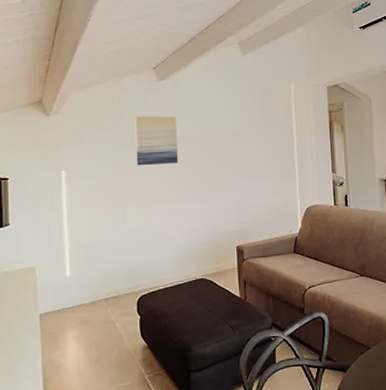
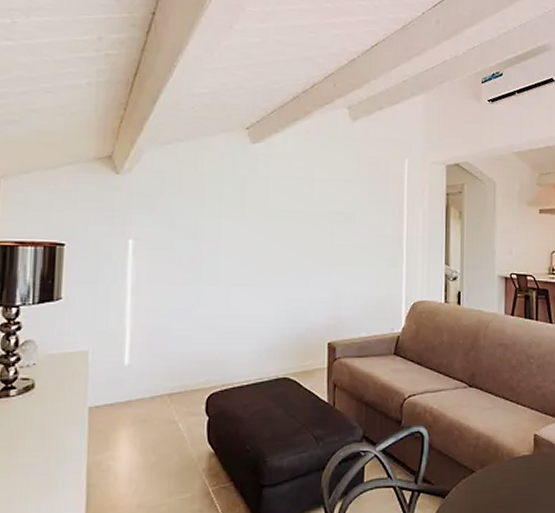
wall art: present [135,116,178,166] -> none [218,182,269,241]

